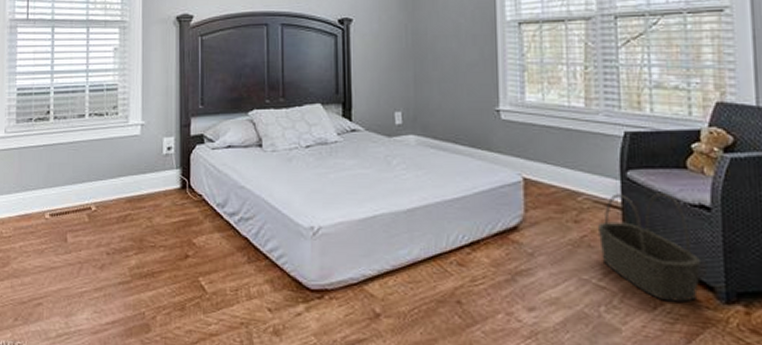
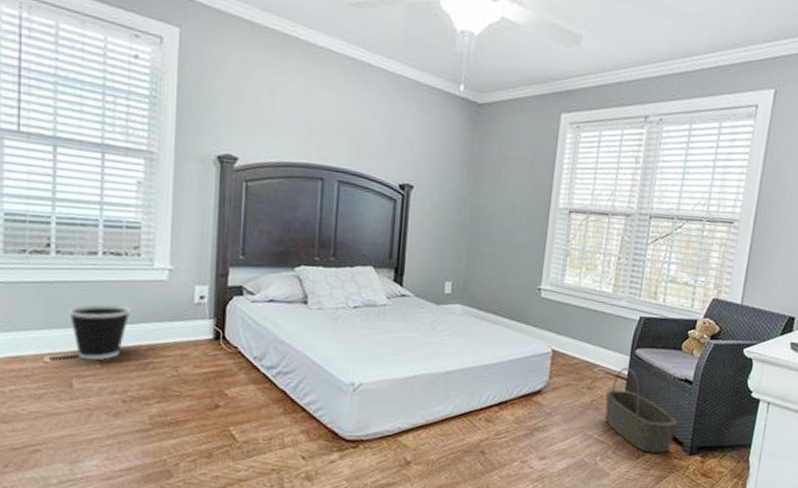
wastebasket: none [63,160,112,215] -> present [69,303,131,360]

